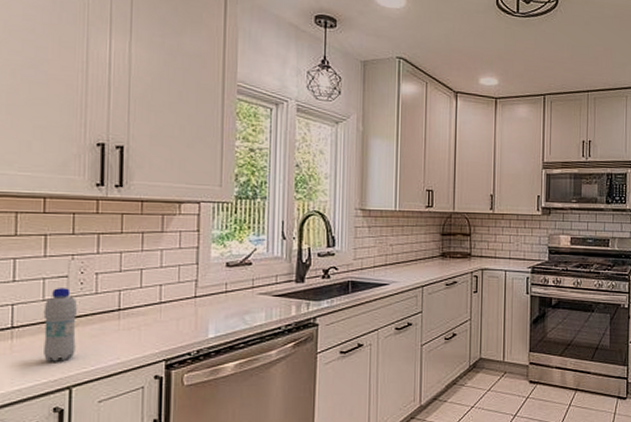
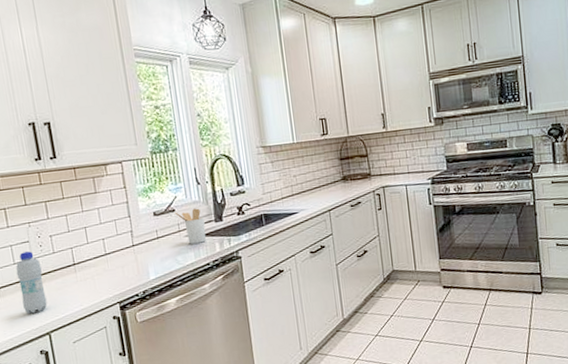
utensil holder: none [251,265,284,304] -> present [175,208,206,244]

